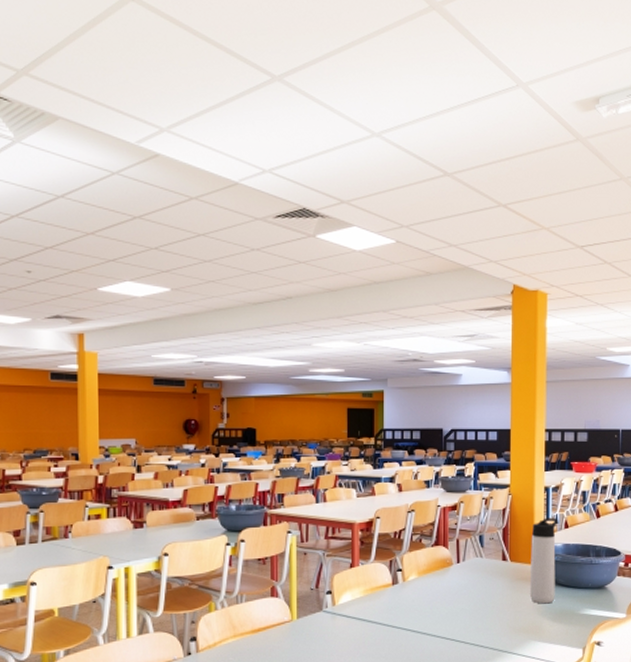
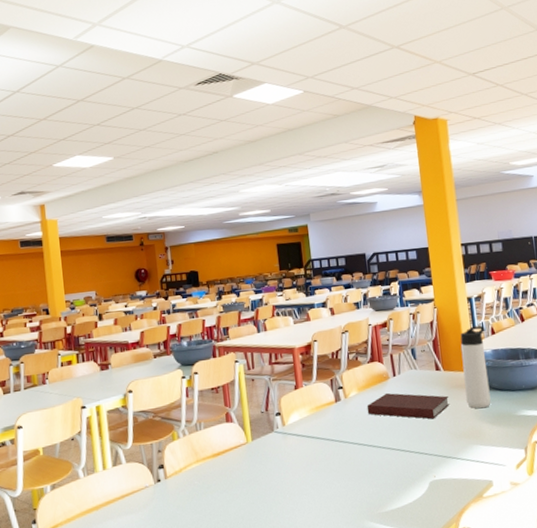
notebook: none [425,579,512,611] -> present [367,392,449,419]

